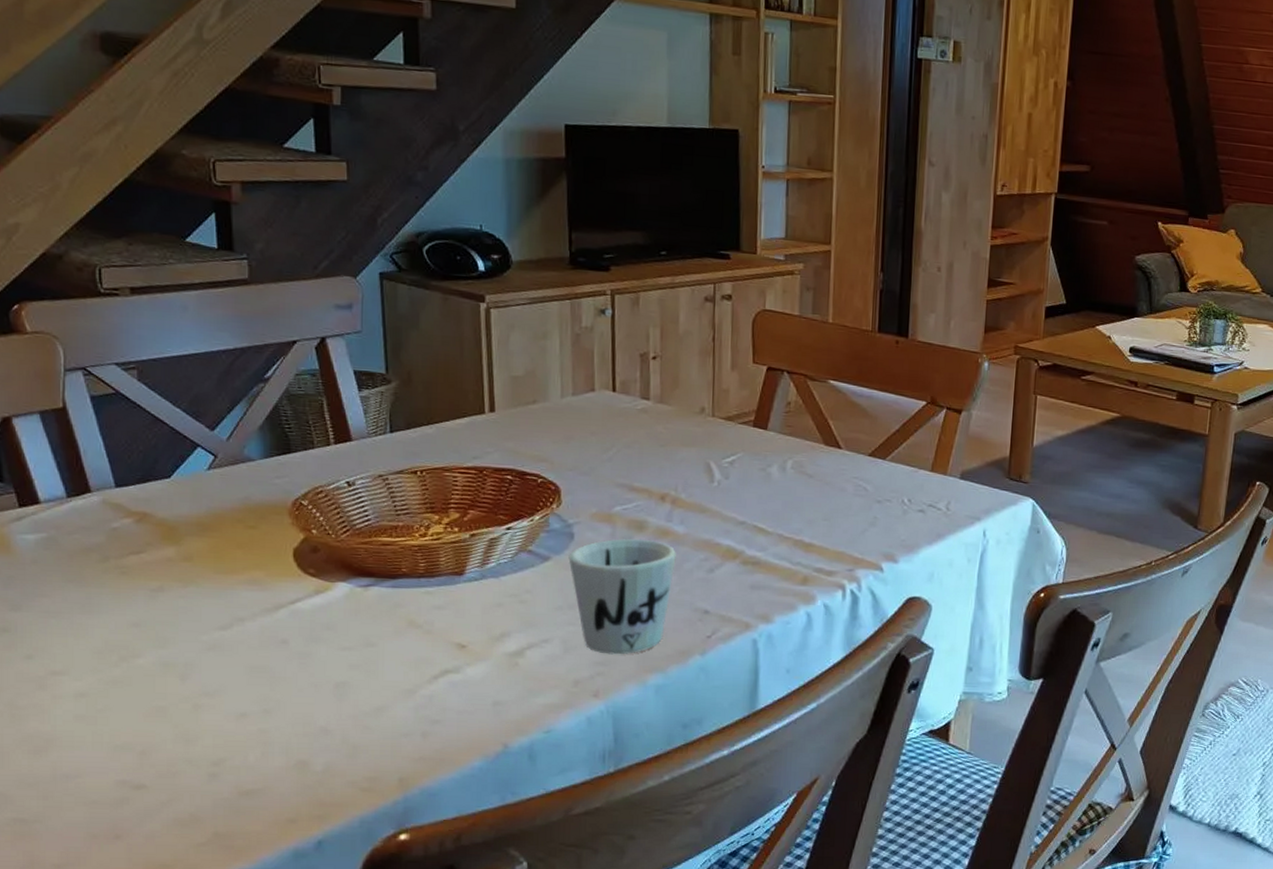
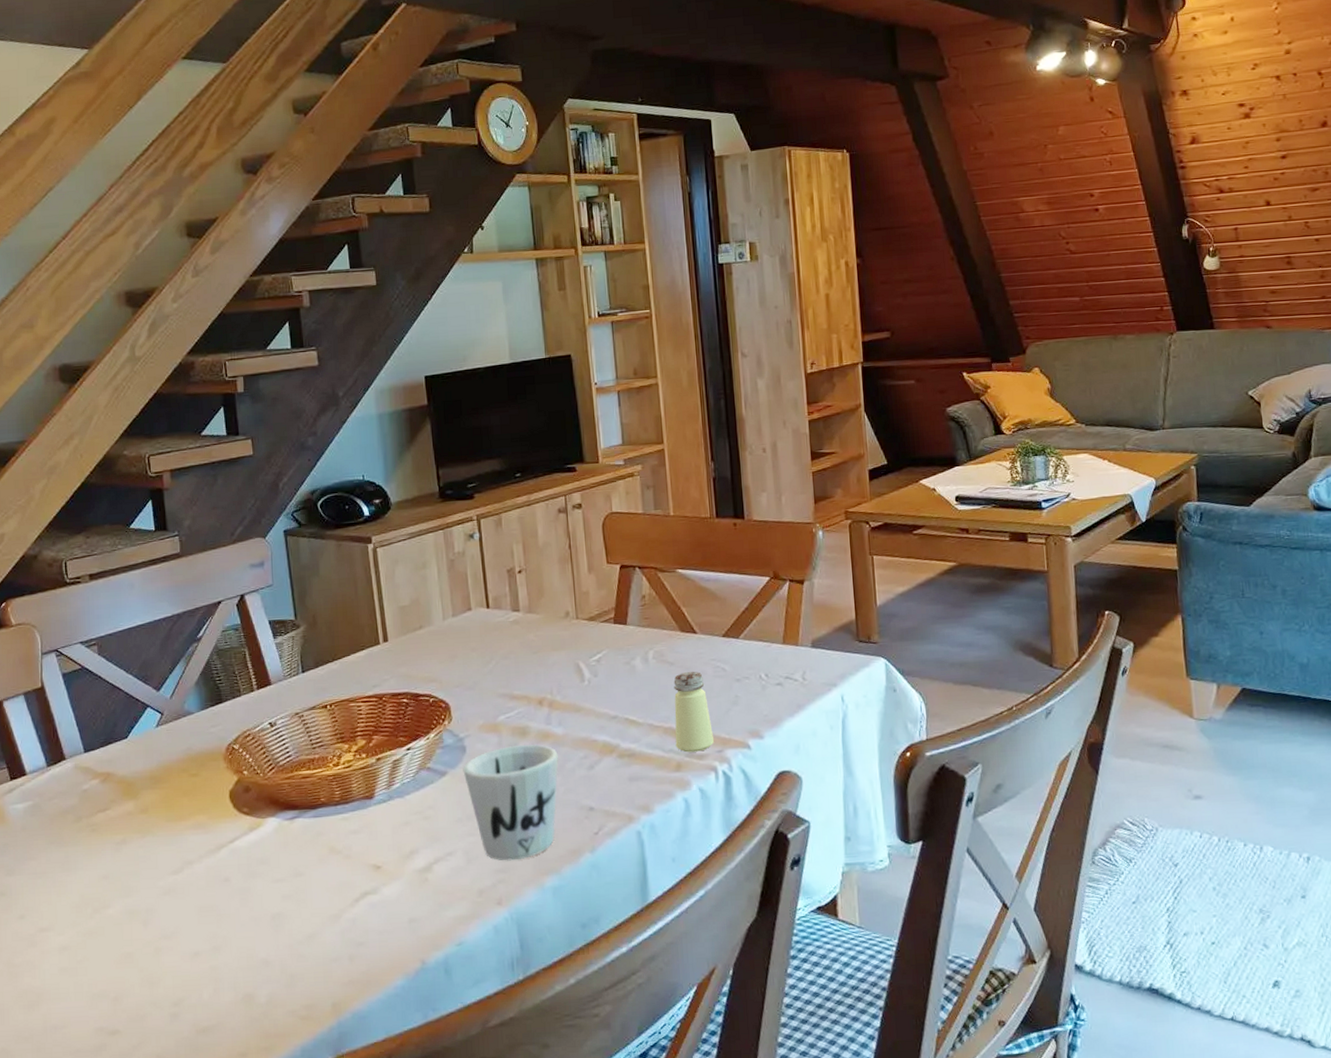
saltshaker: none [804,486,846,568] -> present [673,671,715,753]

